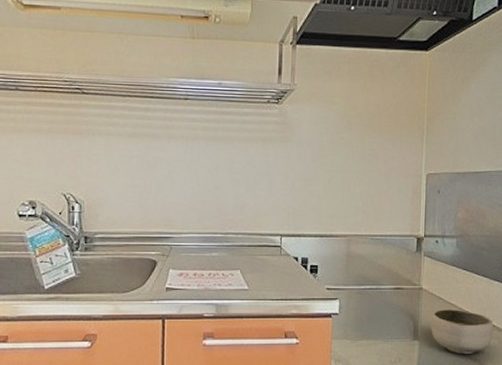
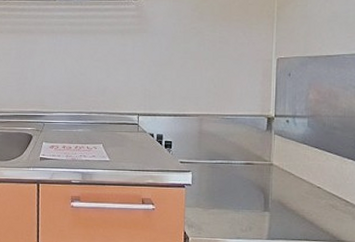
bowl: present [431,308,494,355] -> none [281,184,347,228]

